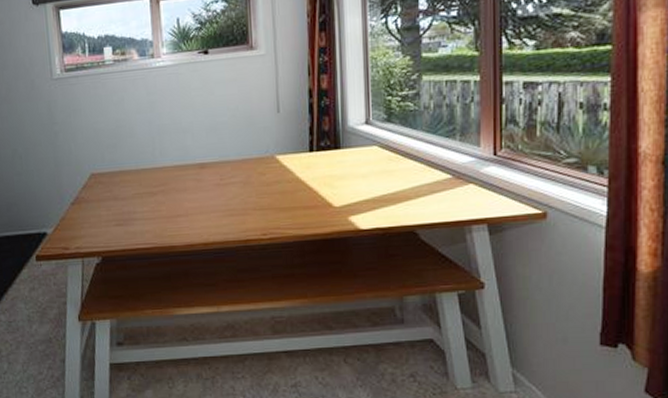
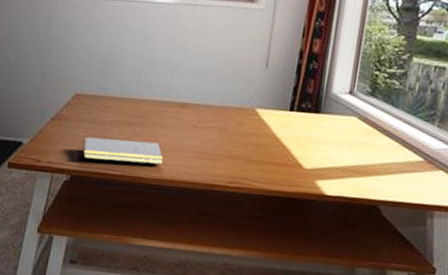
notepad: none [108,208,192,238] -> present [83,136,163,165]

